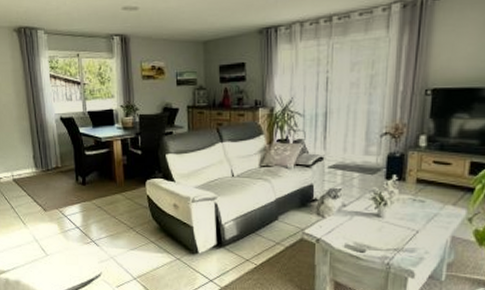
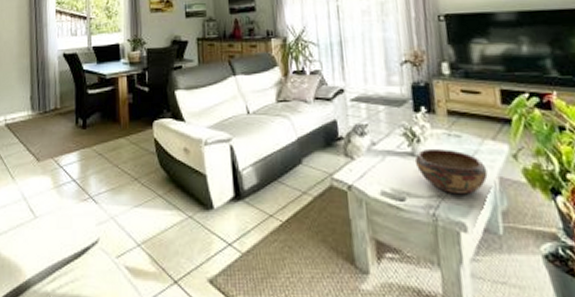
decorative bowl: none [379,211,442,249] -> present [414,148,488,195]

